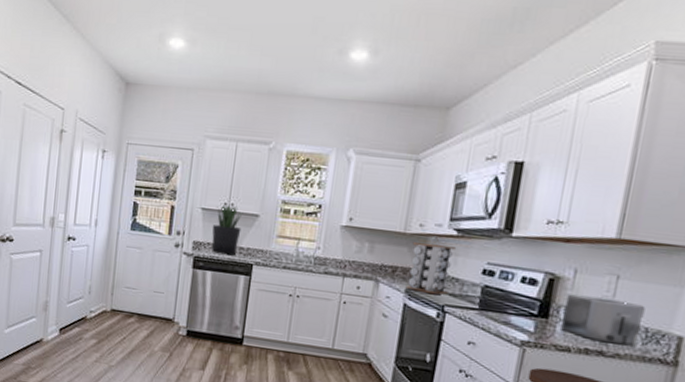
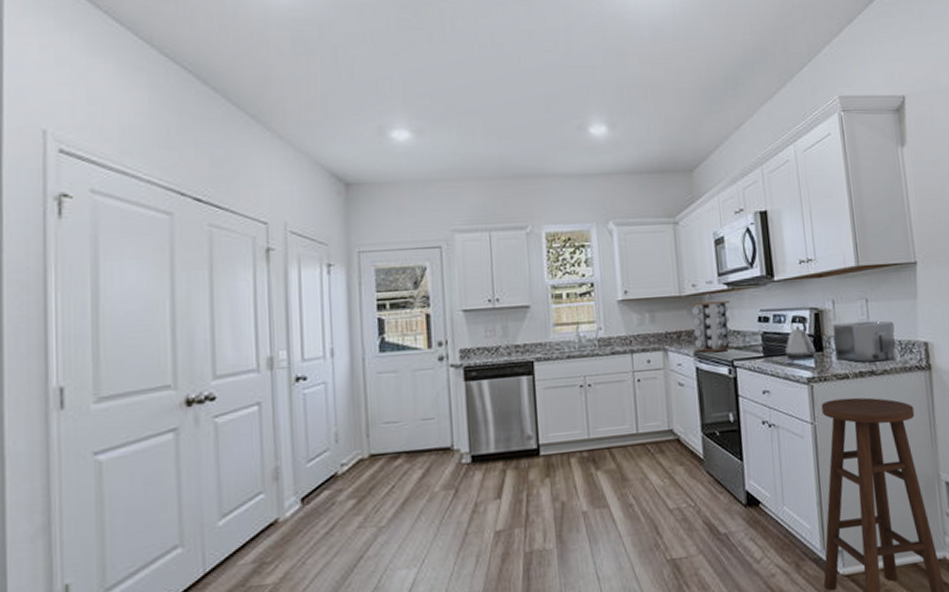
planter: present [212,205,242,256] -> none [479,300,513,358]
kettle: none [503,275,540,324] -> present [784,315,816,361]

